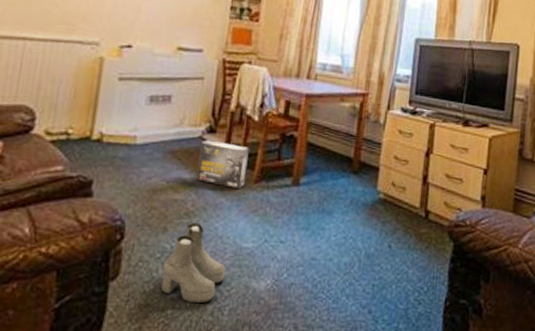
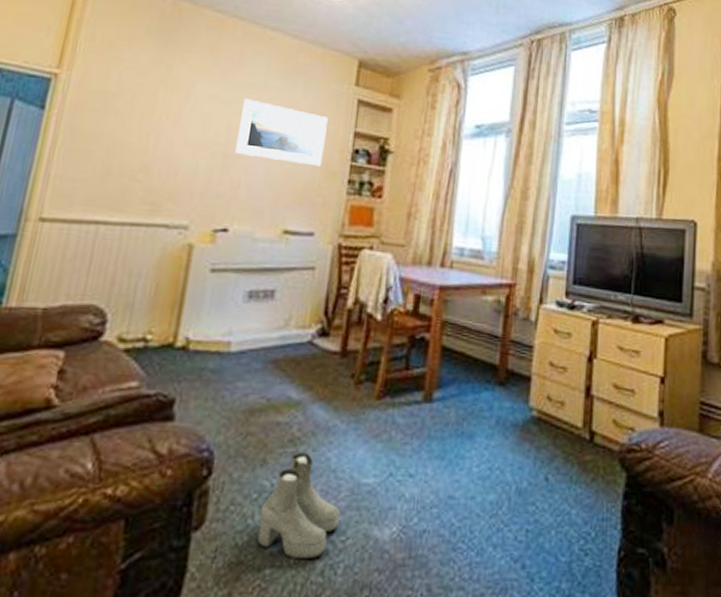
box: present [197,140,249,190] -> none [305,345,370,408]

